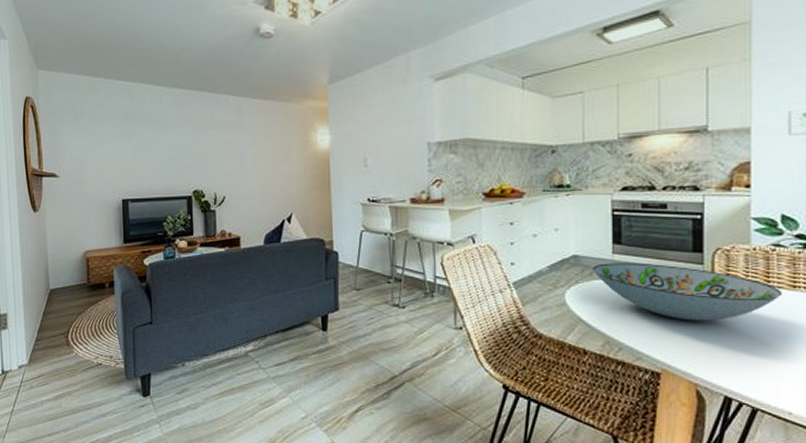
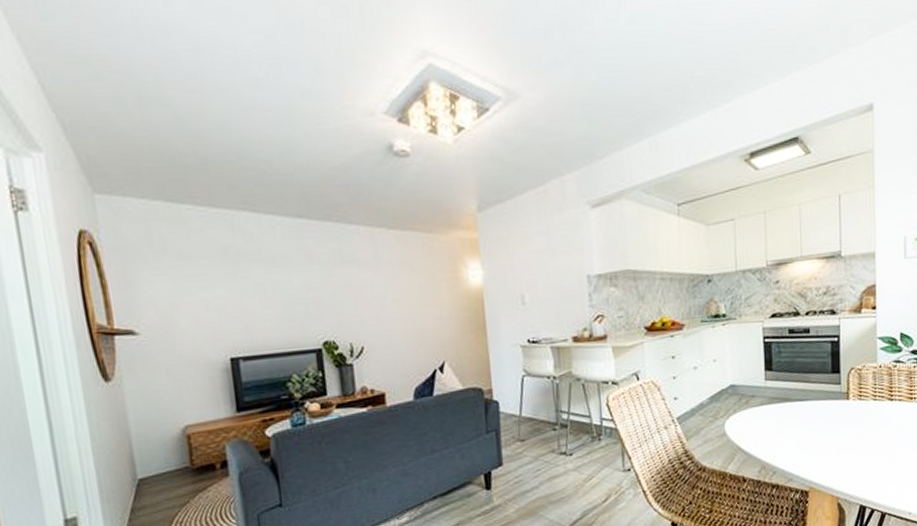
decorative bowl: present [592,263,783,321] -> none [748,387,903,439]

